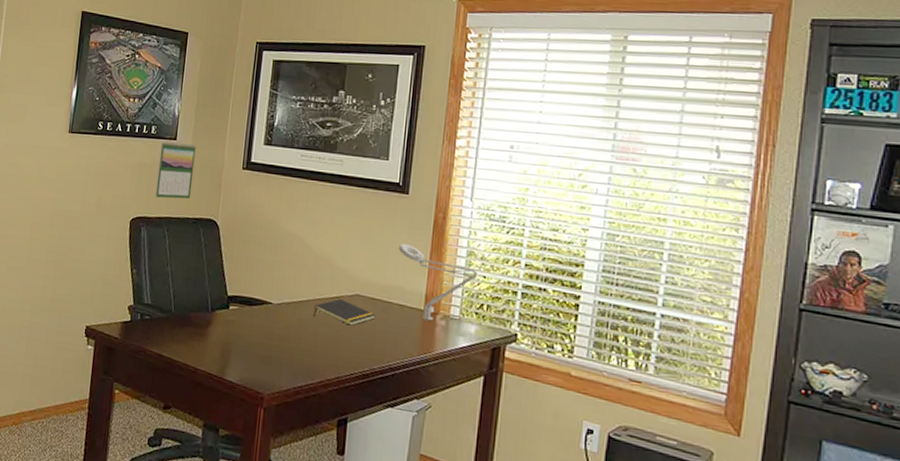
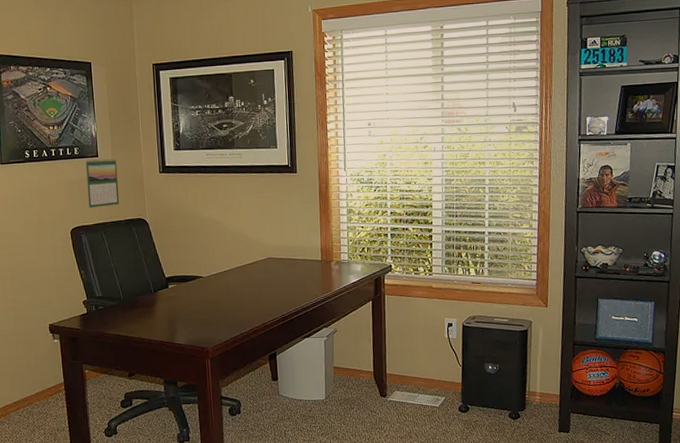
notepad: present [313,298,376,326] -> none [237,263,286,283]
desk lamp: present [399,242,478,321] -> none [295,211,358,268]

